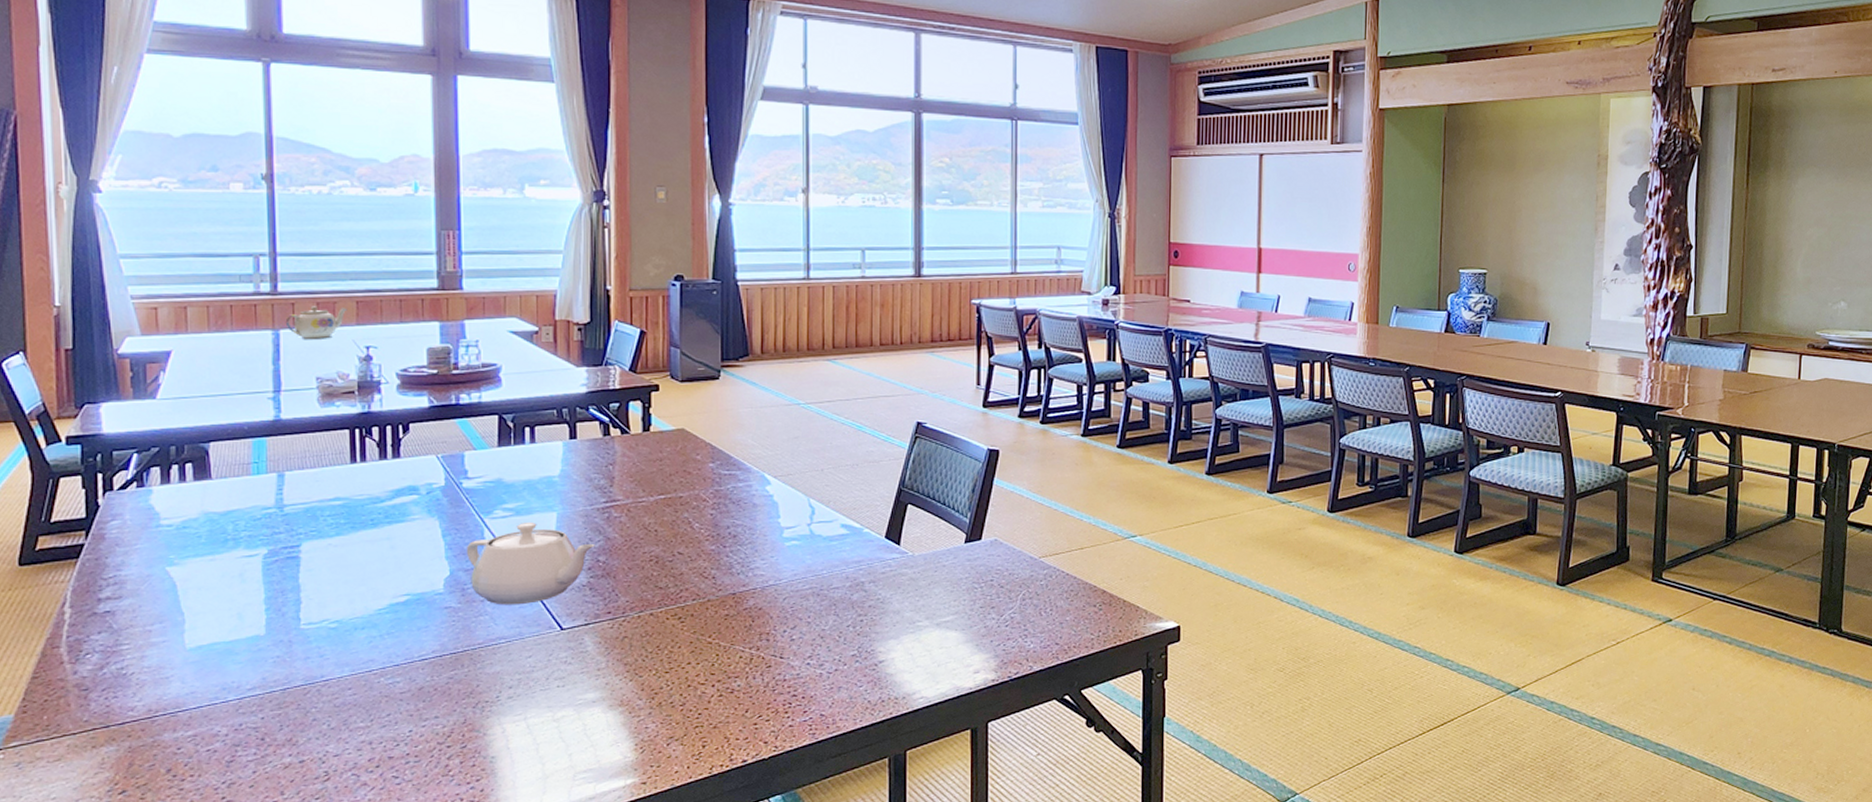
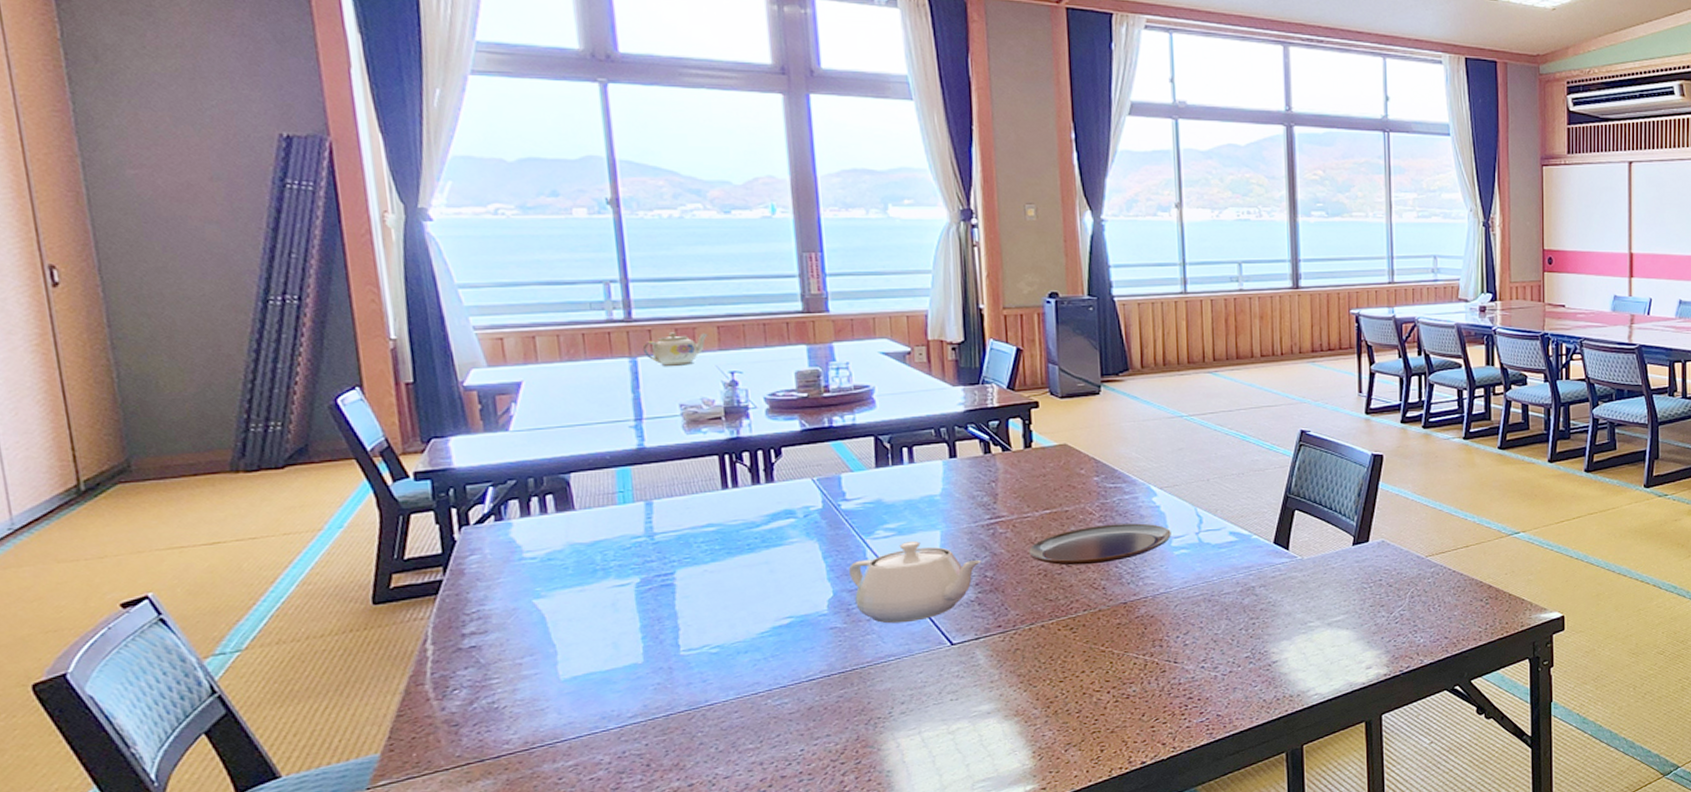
plate: none [642,512,783,553] -> present [1029,523,1171,566]

